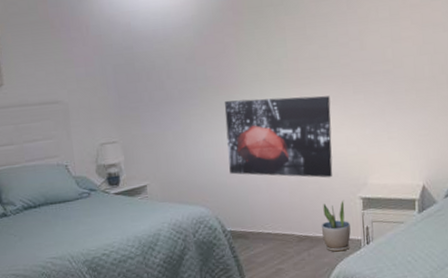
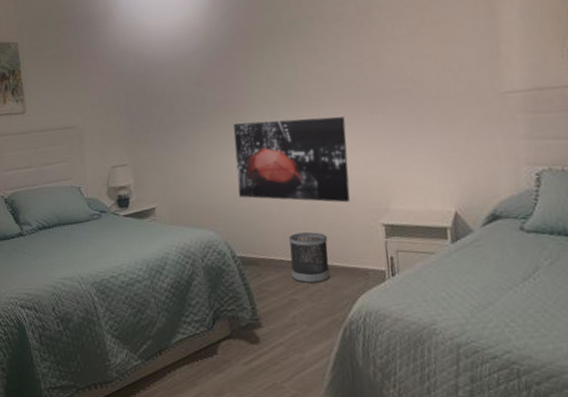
wastebasket: none [276,206,313,254] -> present [289,232,330,284]
potted plant: present [321,200,351,252] -> none [338,226,373,284]

